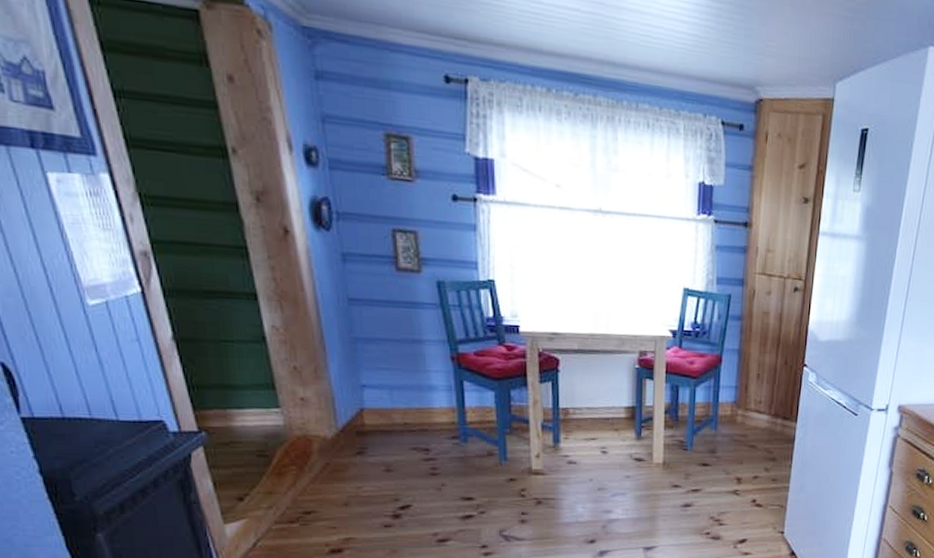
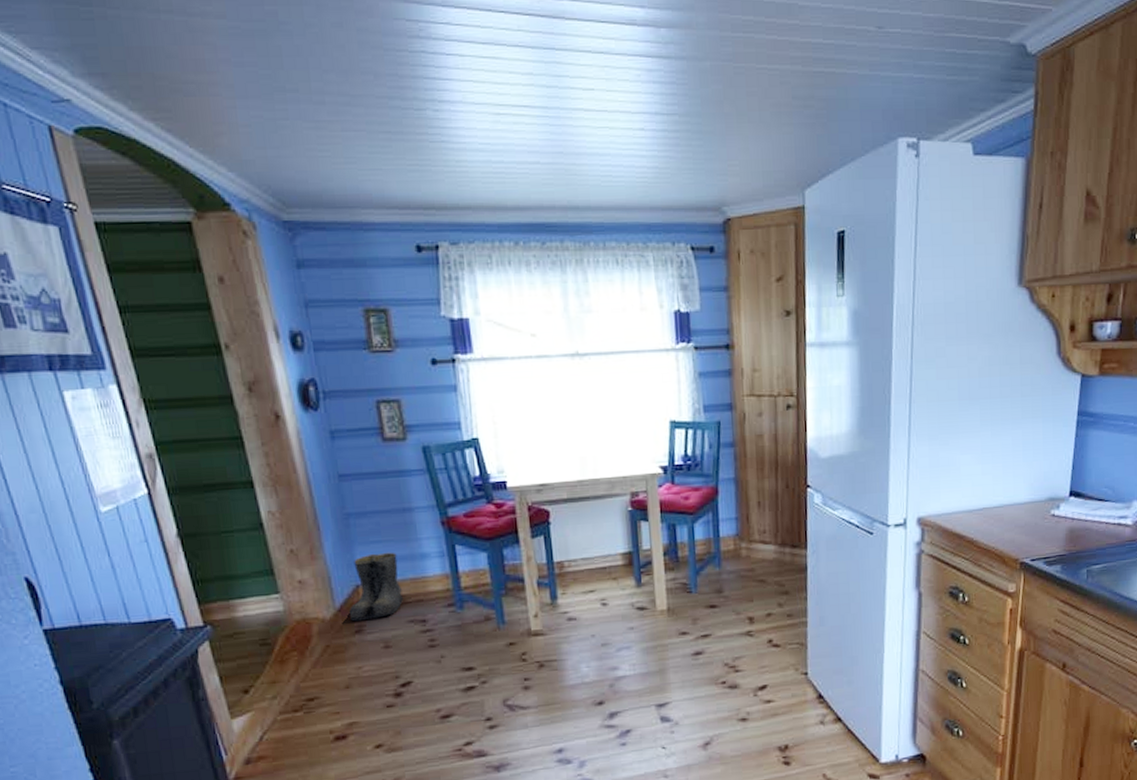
boots: none [352,379,408,444] -> present [350,552,404,622]

